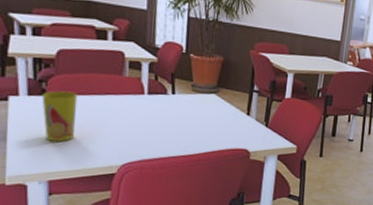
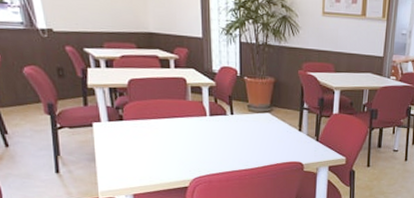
cup: present [42,91,78,142] -> none [120,116,151,161]

